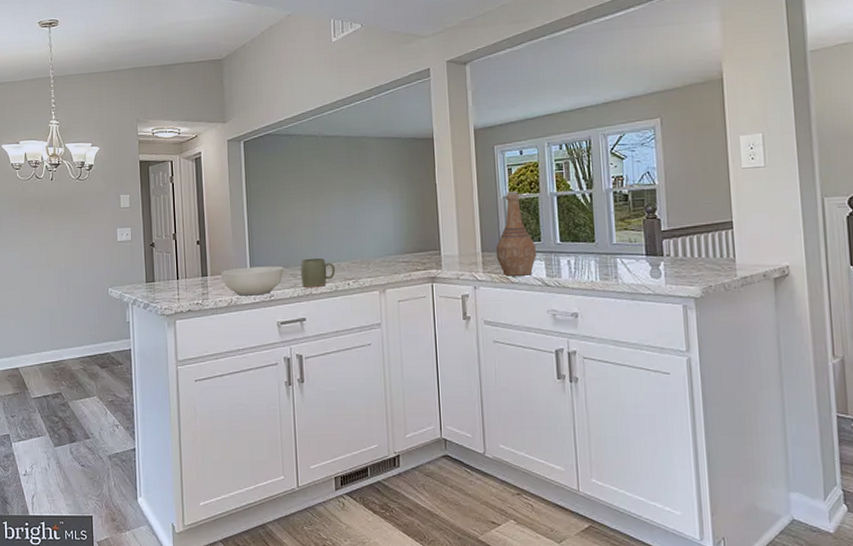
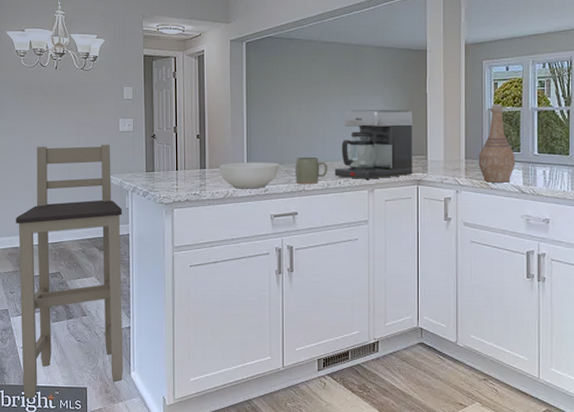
bar stool: none [15,255,129,531] -> present [16,144,123,399]
coffee maker: none [342,203,426,279] -> present [334,110,413,179]

